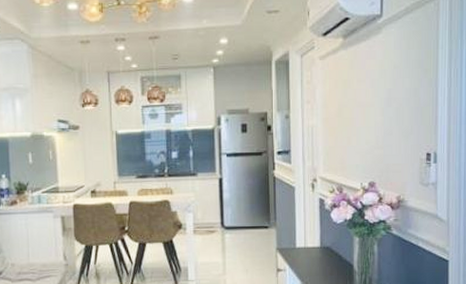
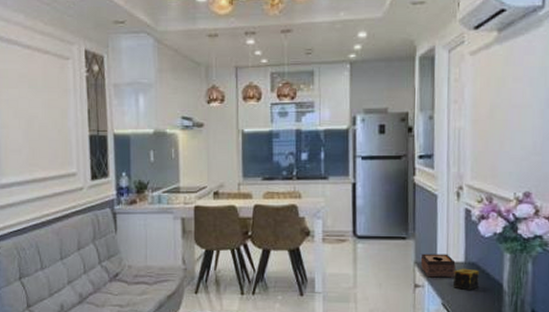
tissue box: none [282,240,312,262] -> present [420,253,456,278]
candle: none [311,252,333,272] -> present [454,268,479,291]

